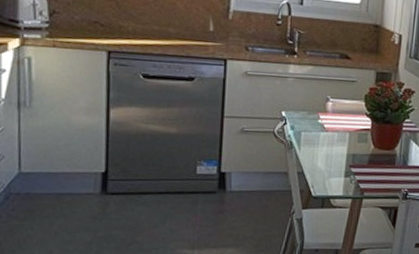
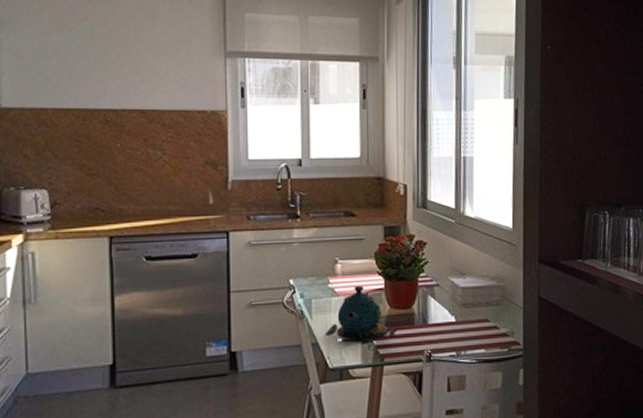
teapot: none [311,123,380,177] -> present [325,285,398,343]

